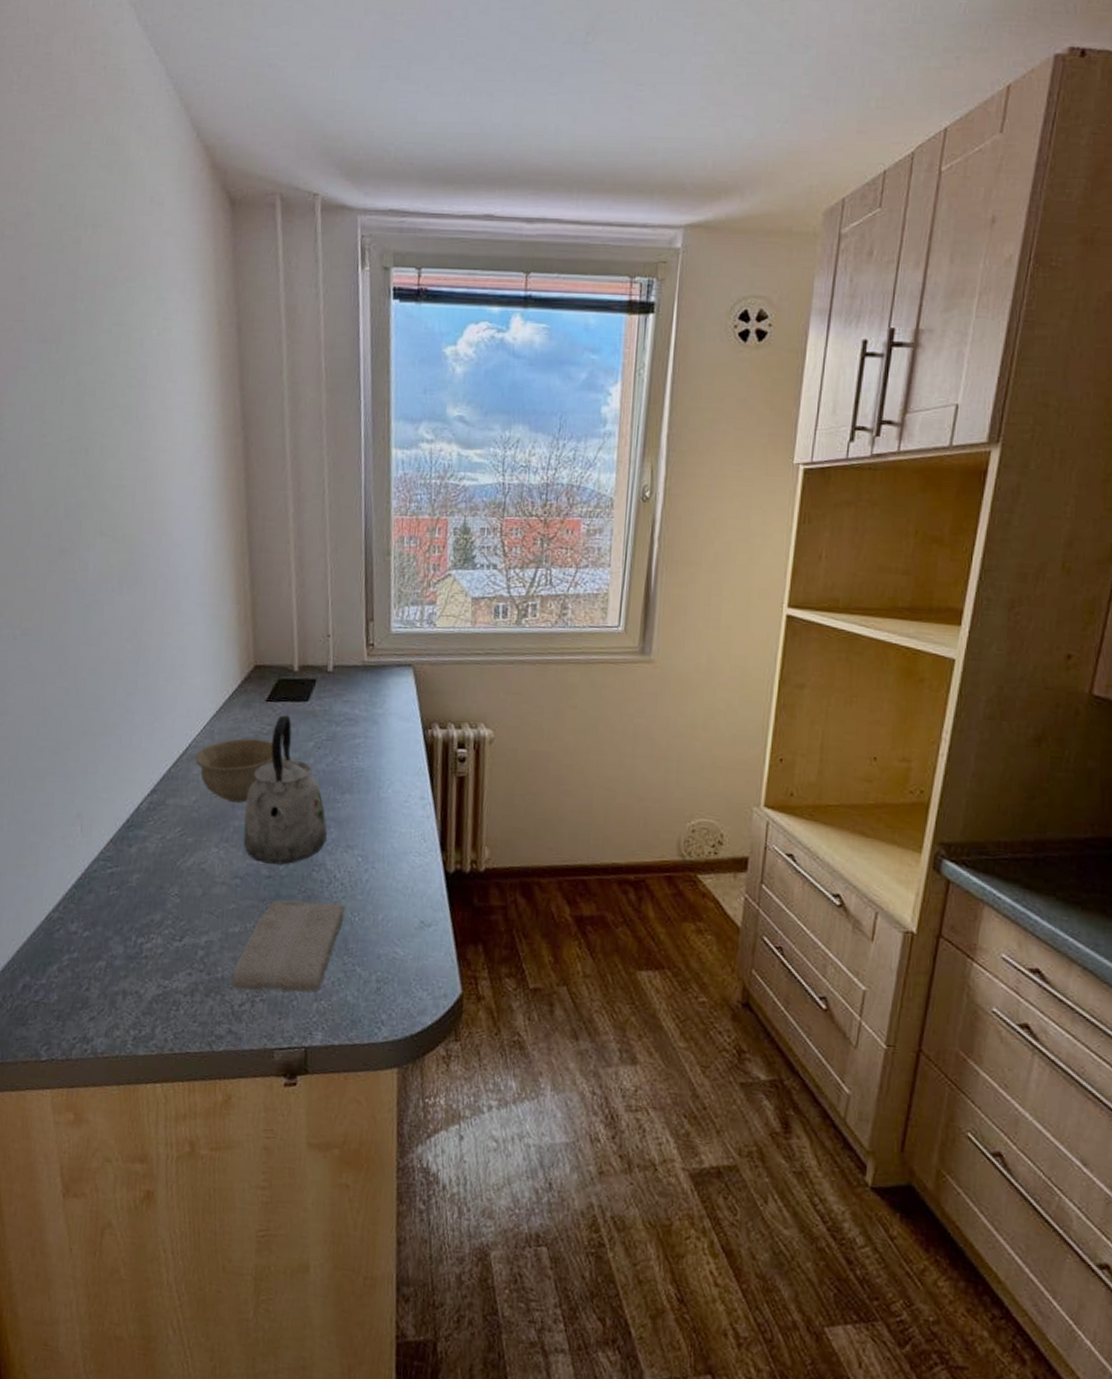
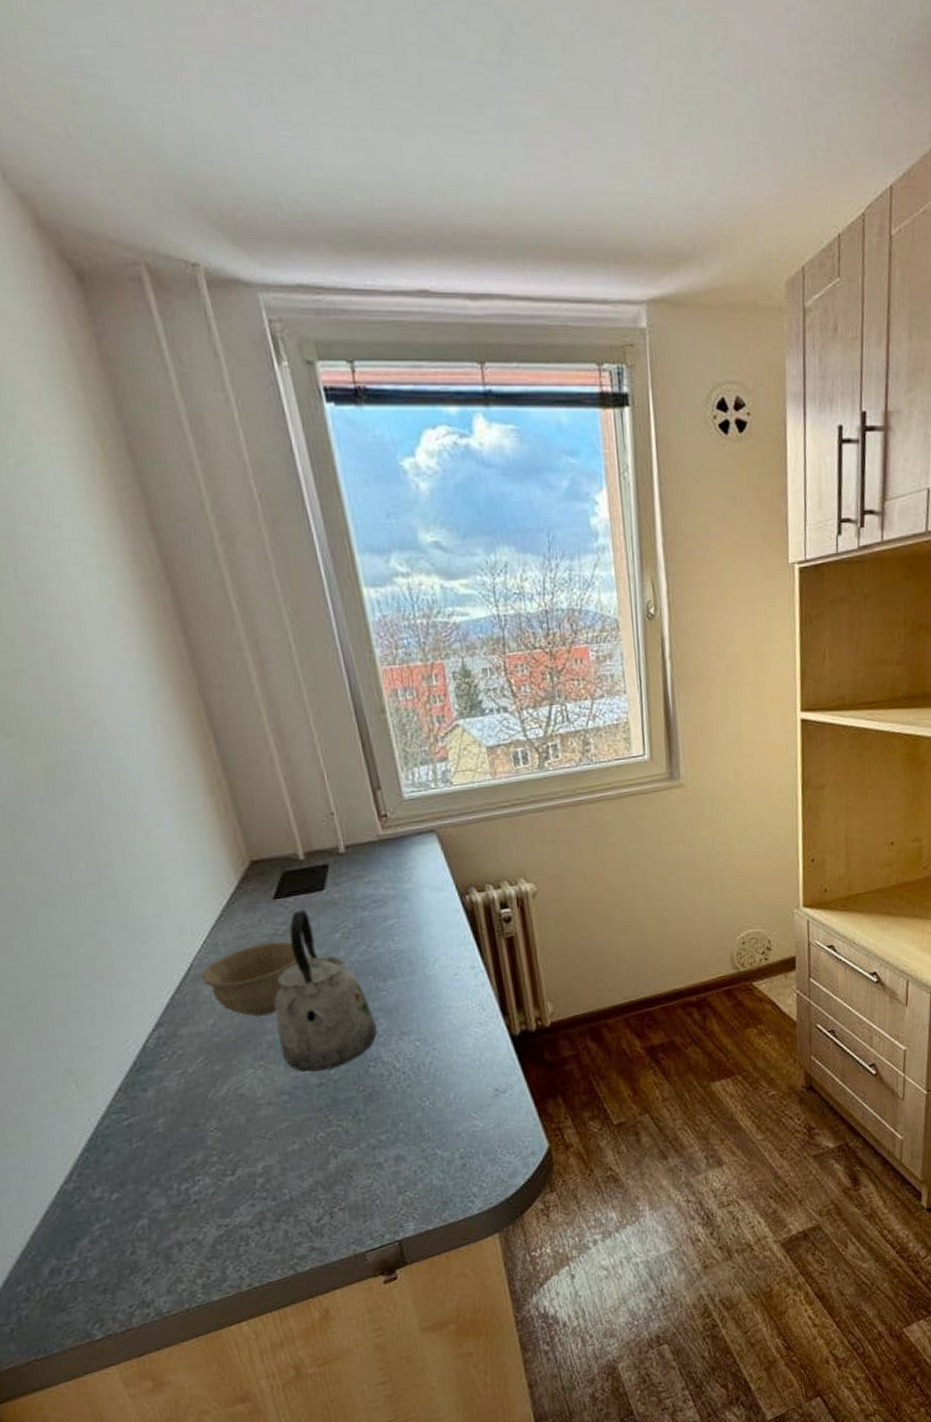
washcloth: present [231,900,345,993] -> none [302,1091,413,1206]

